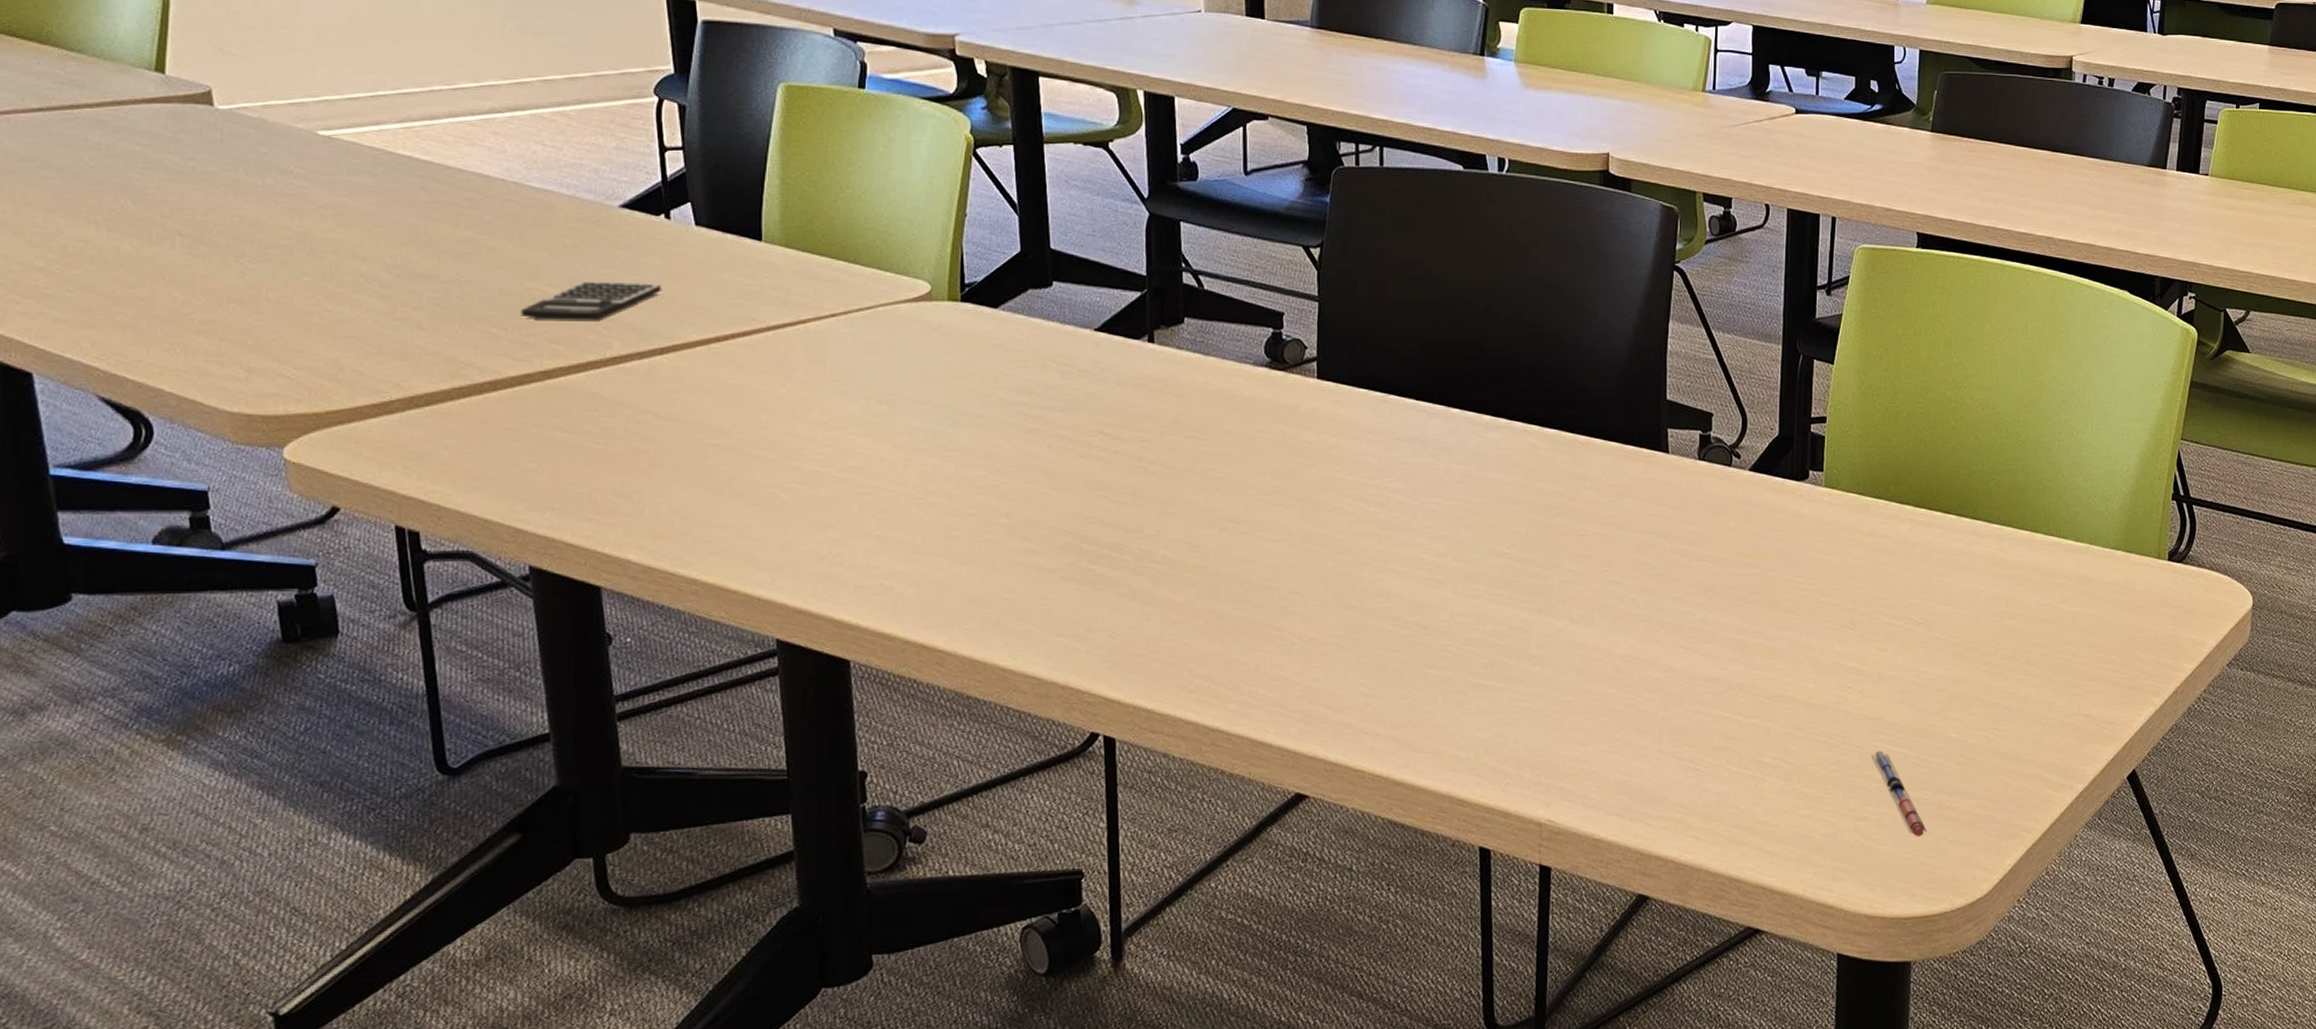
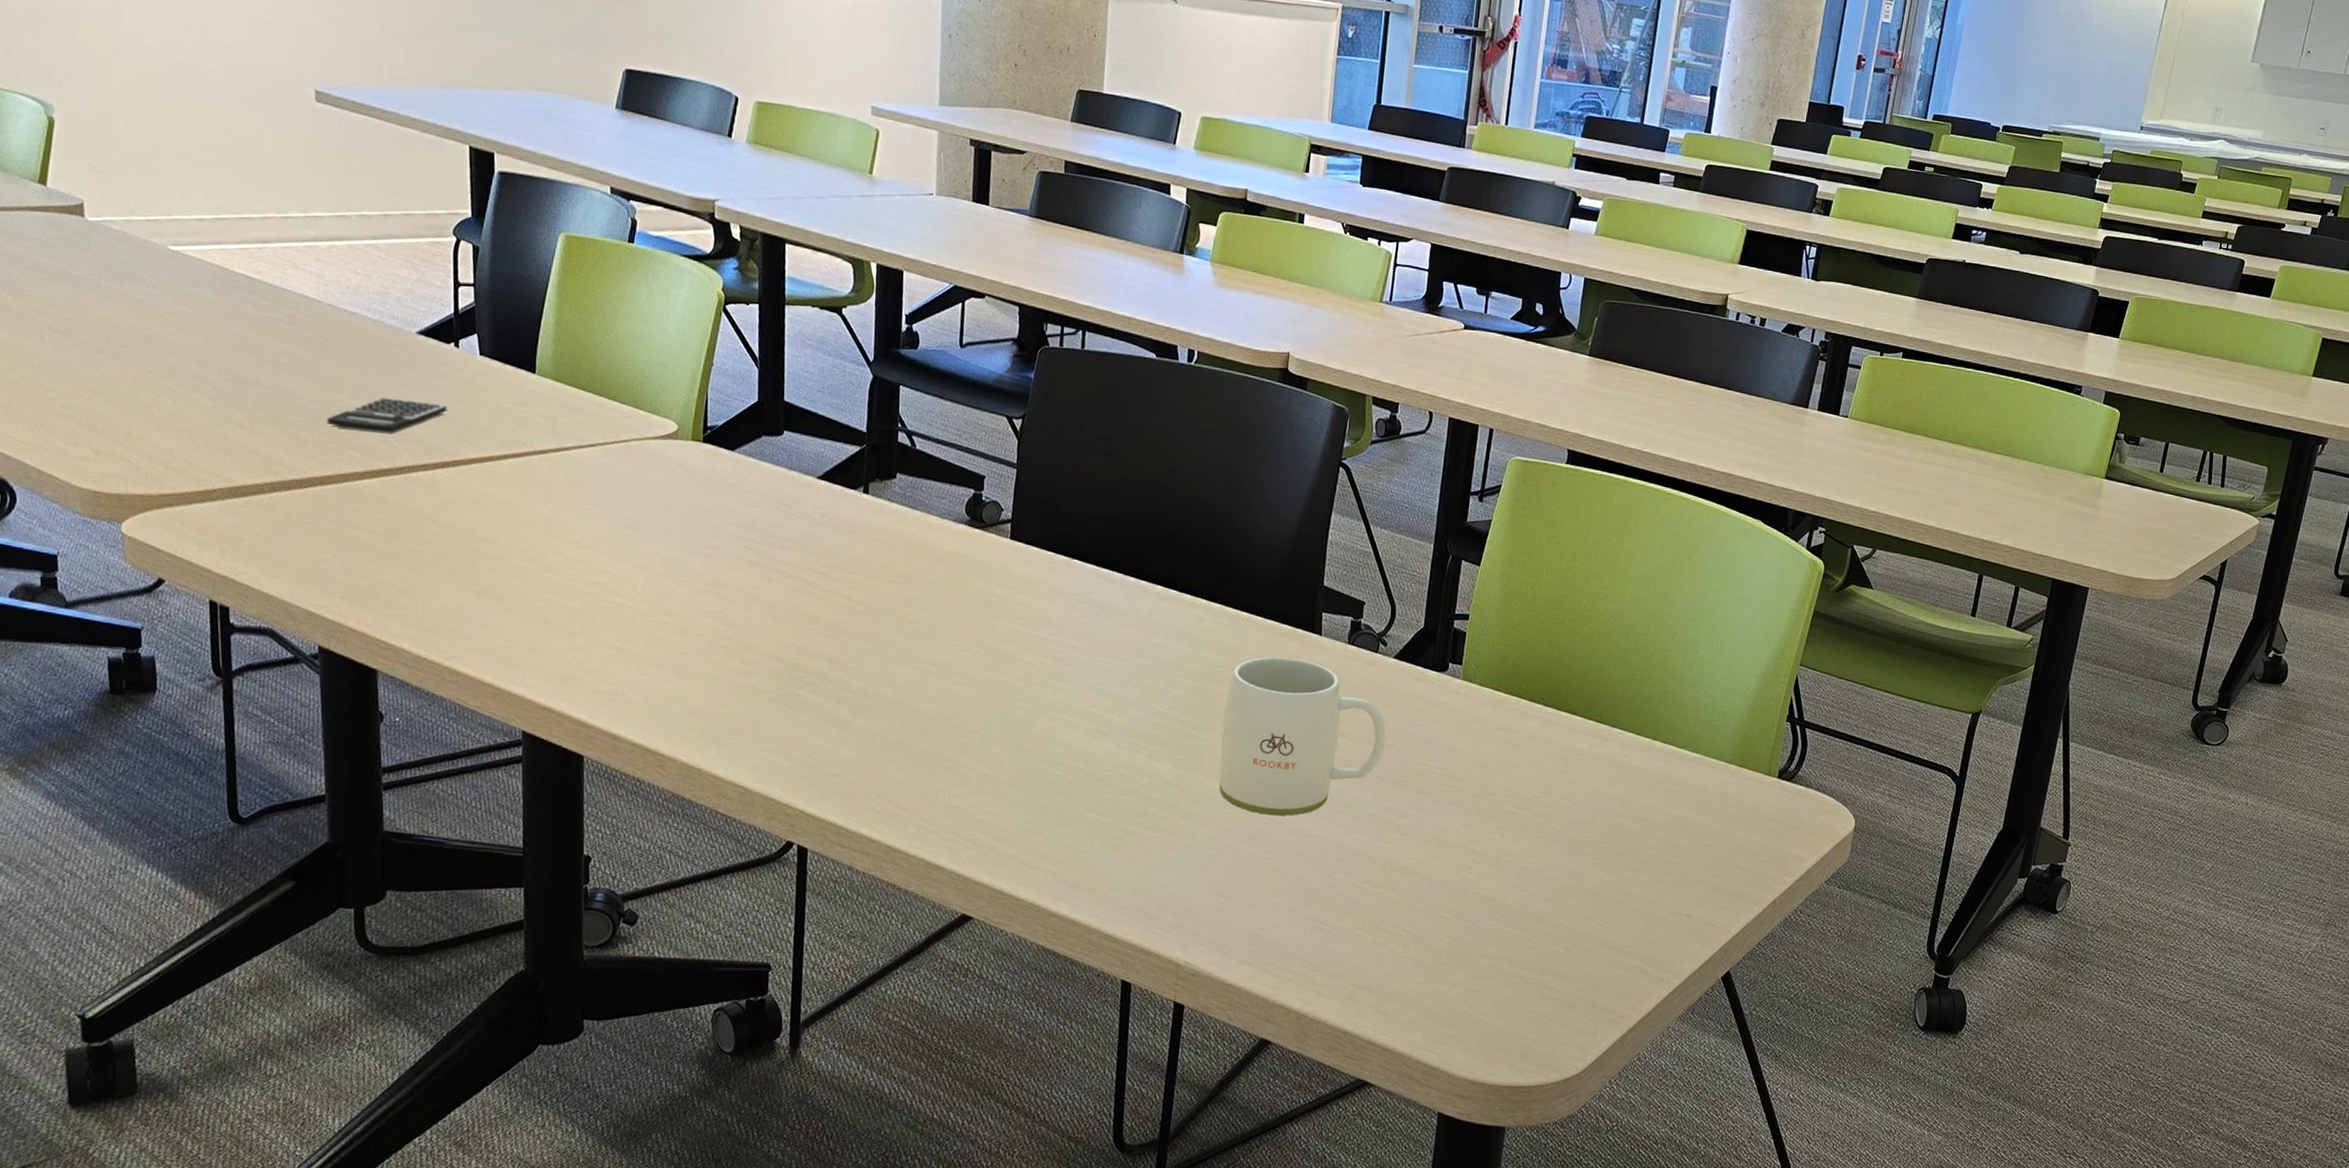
mug: none [1567,480,1748,652] -> present [1219,656,1386,816]
pen: present [1871,750,1927,837] -> none [1484,928,1530,1013]

